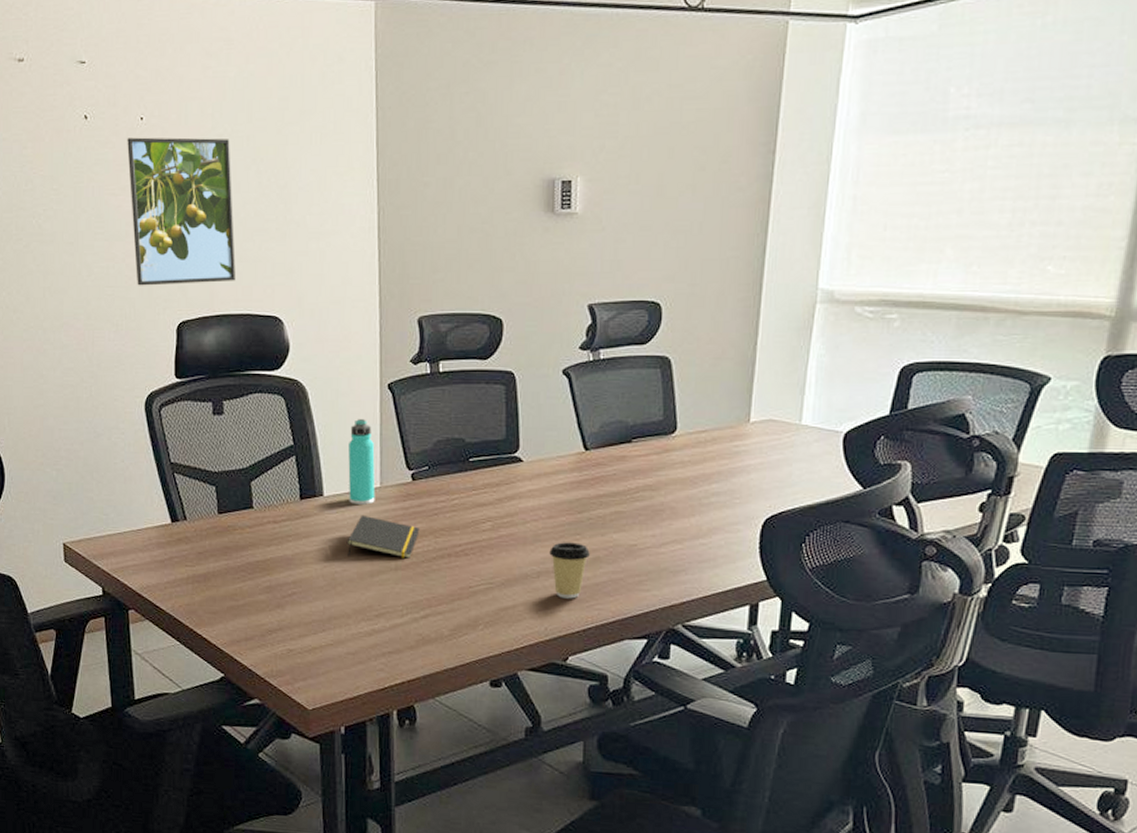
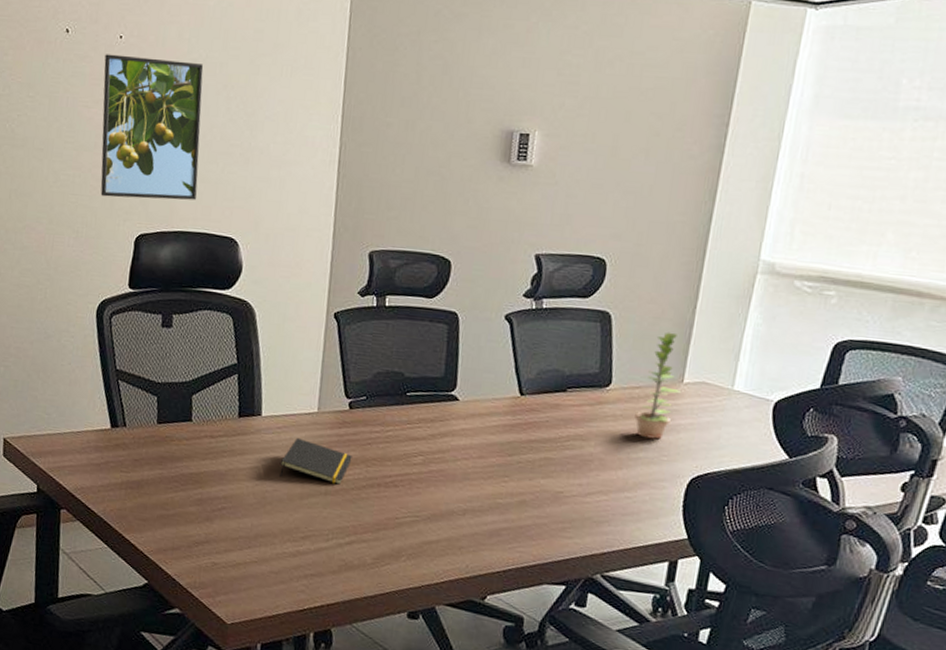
thermos bottle: present [348,419,375,505] -> none [286,344,316,429]
coffee cup: present [549,542,590,599] -> none [477,482,517,540]
plant: none [703,371,749,482] -> present [635,332,682,440]

